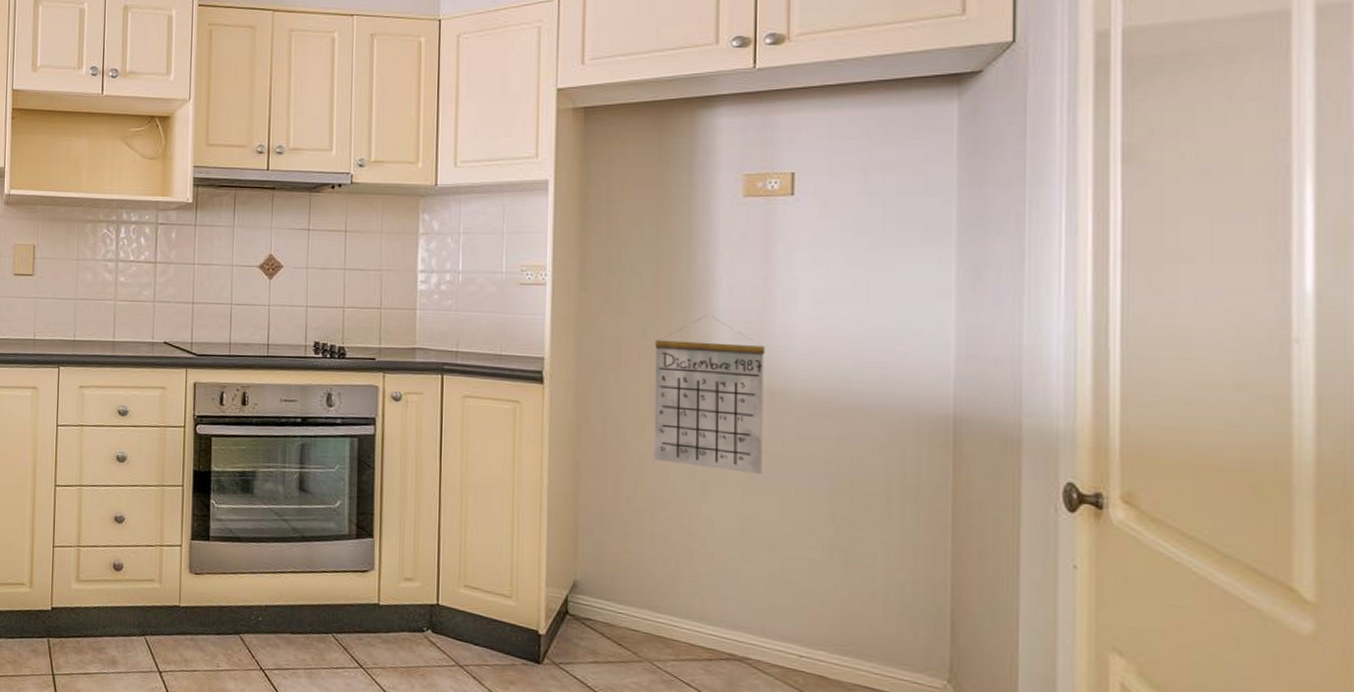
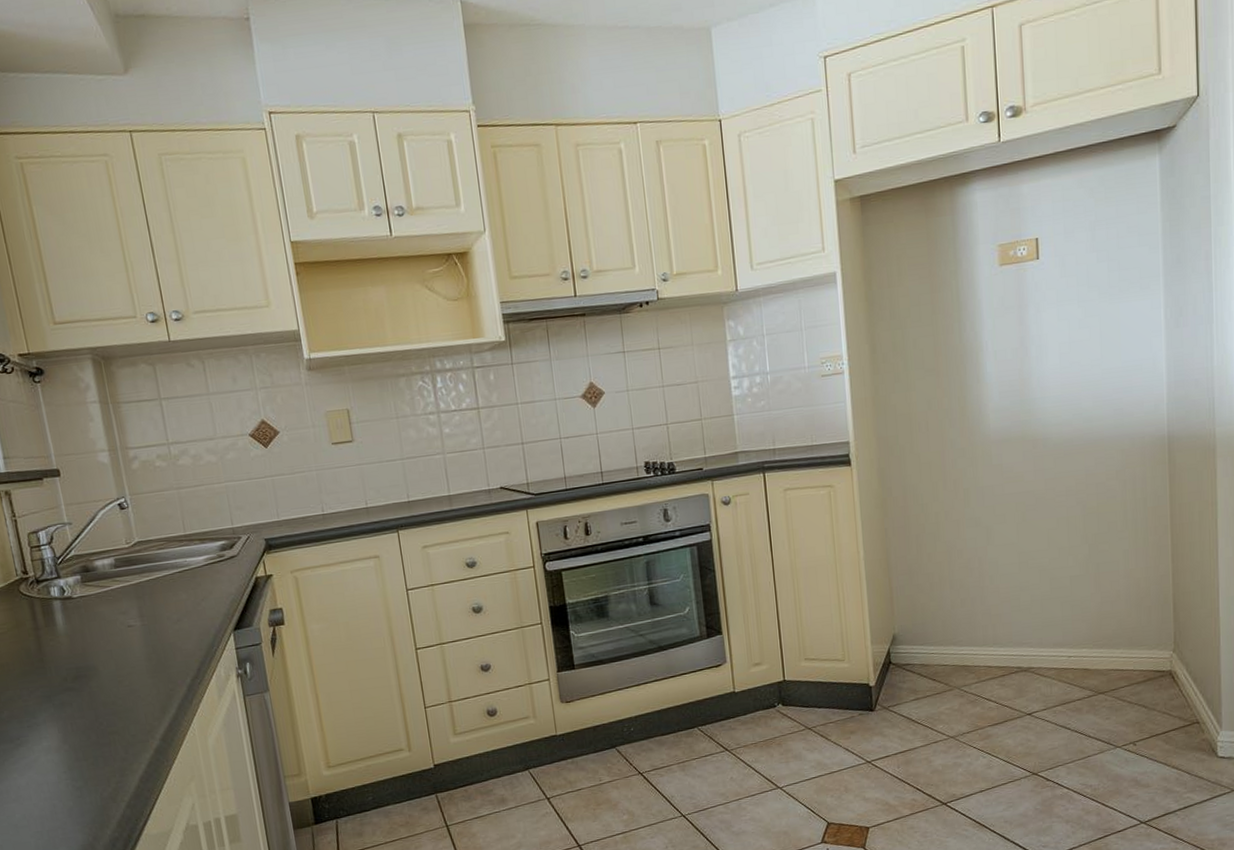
calendar: present [654,318,766,474] -> none [939,381,1031,517]

